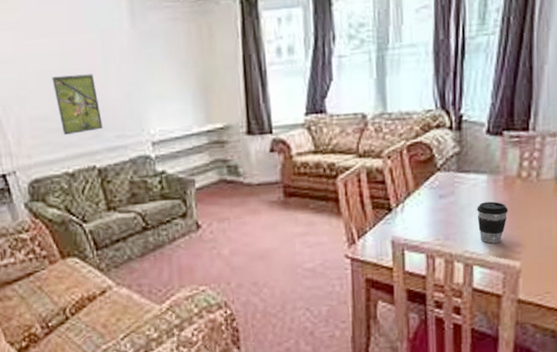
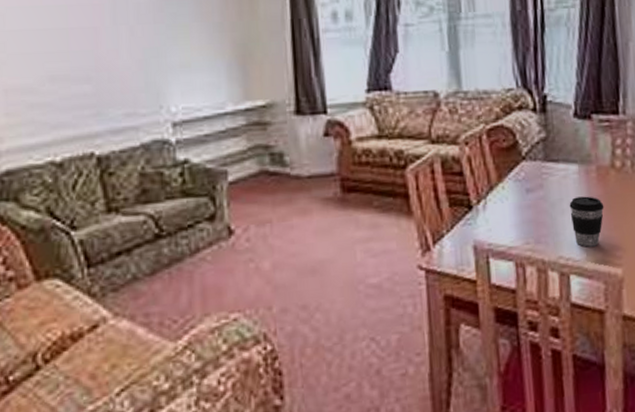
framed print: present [52,74,103,136] -> none [41,35,107,113]

